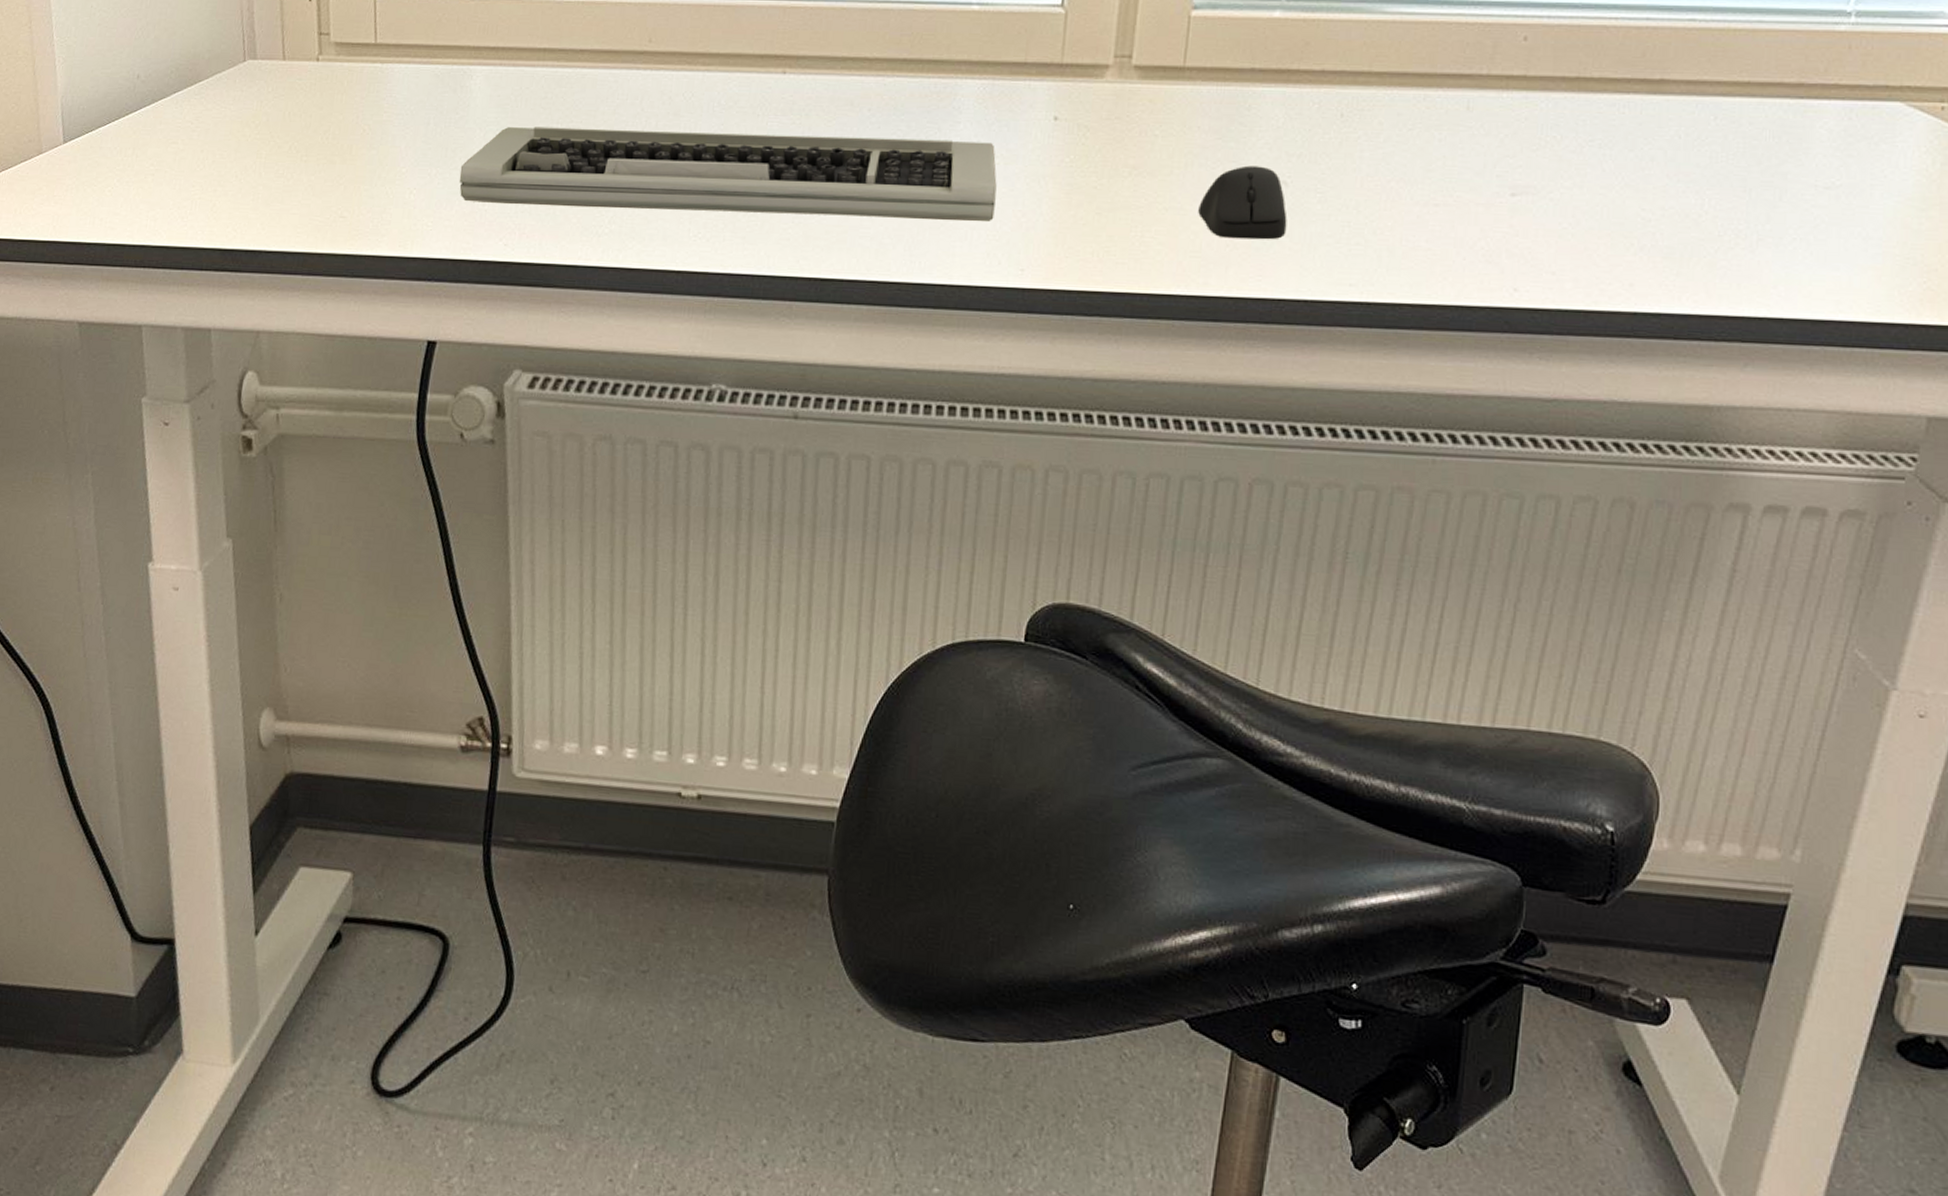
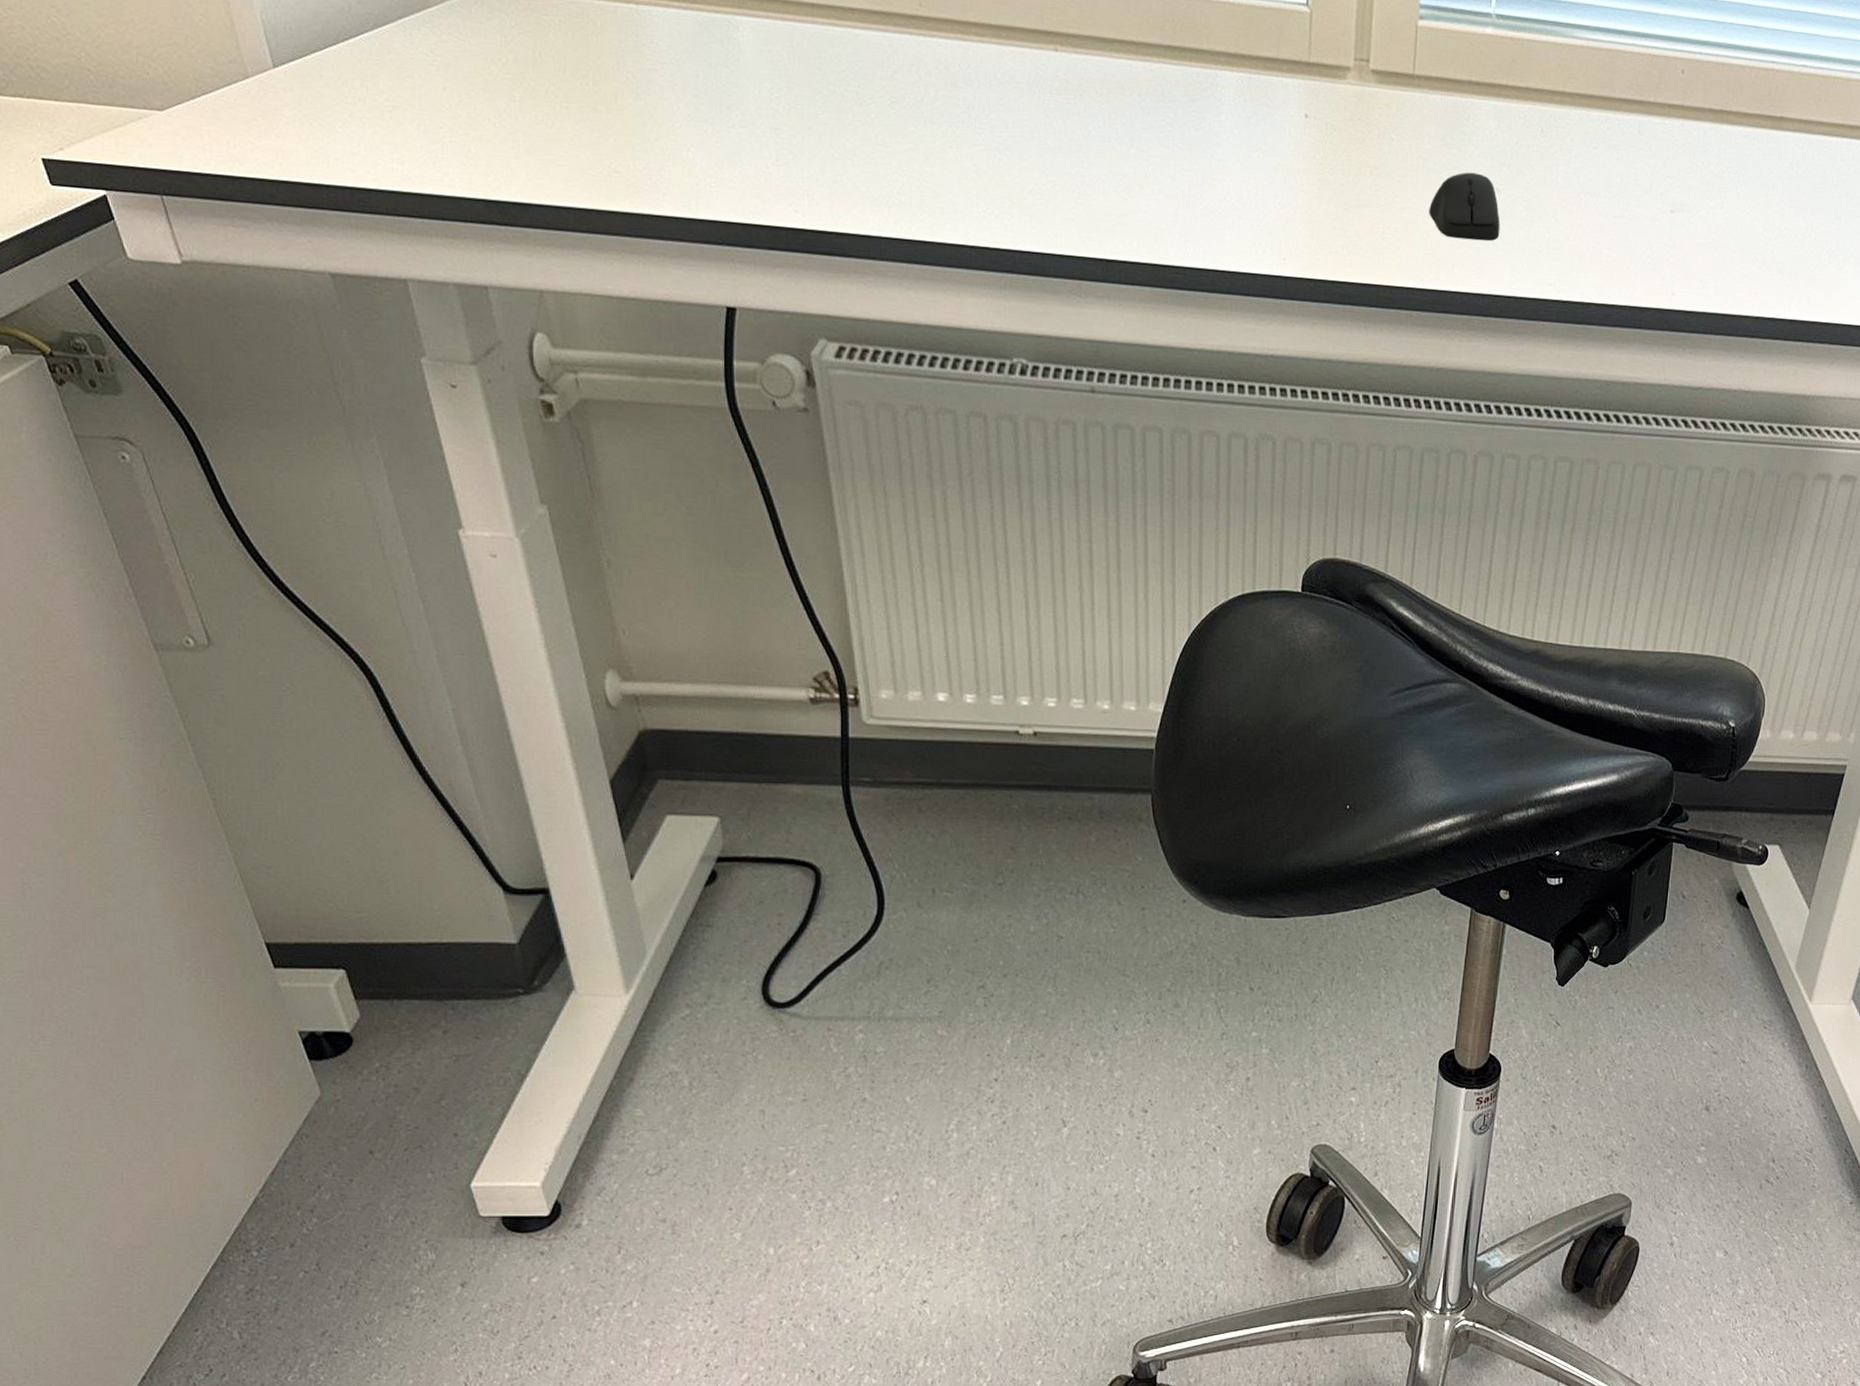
computer keyboard: present [459,127,997,222] -> none [738,86,1258,212]

